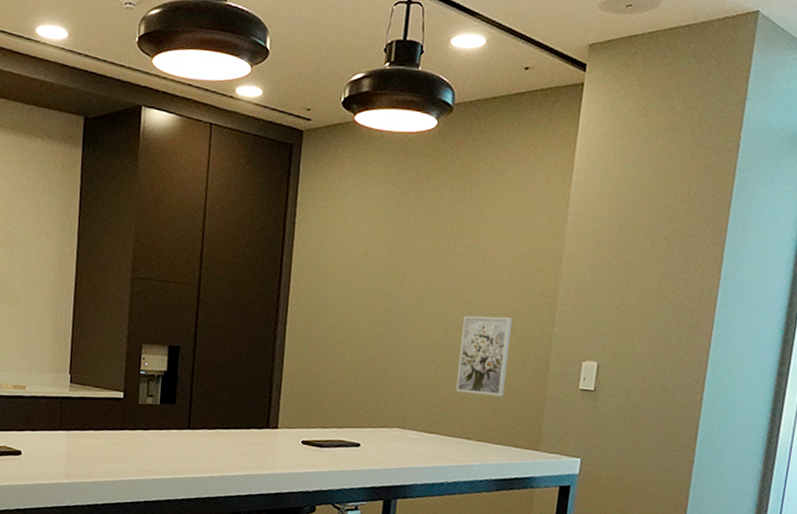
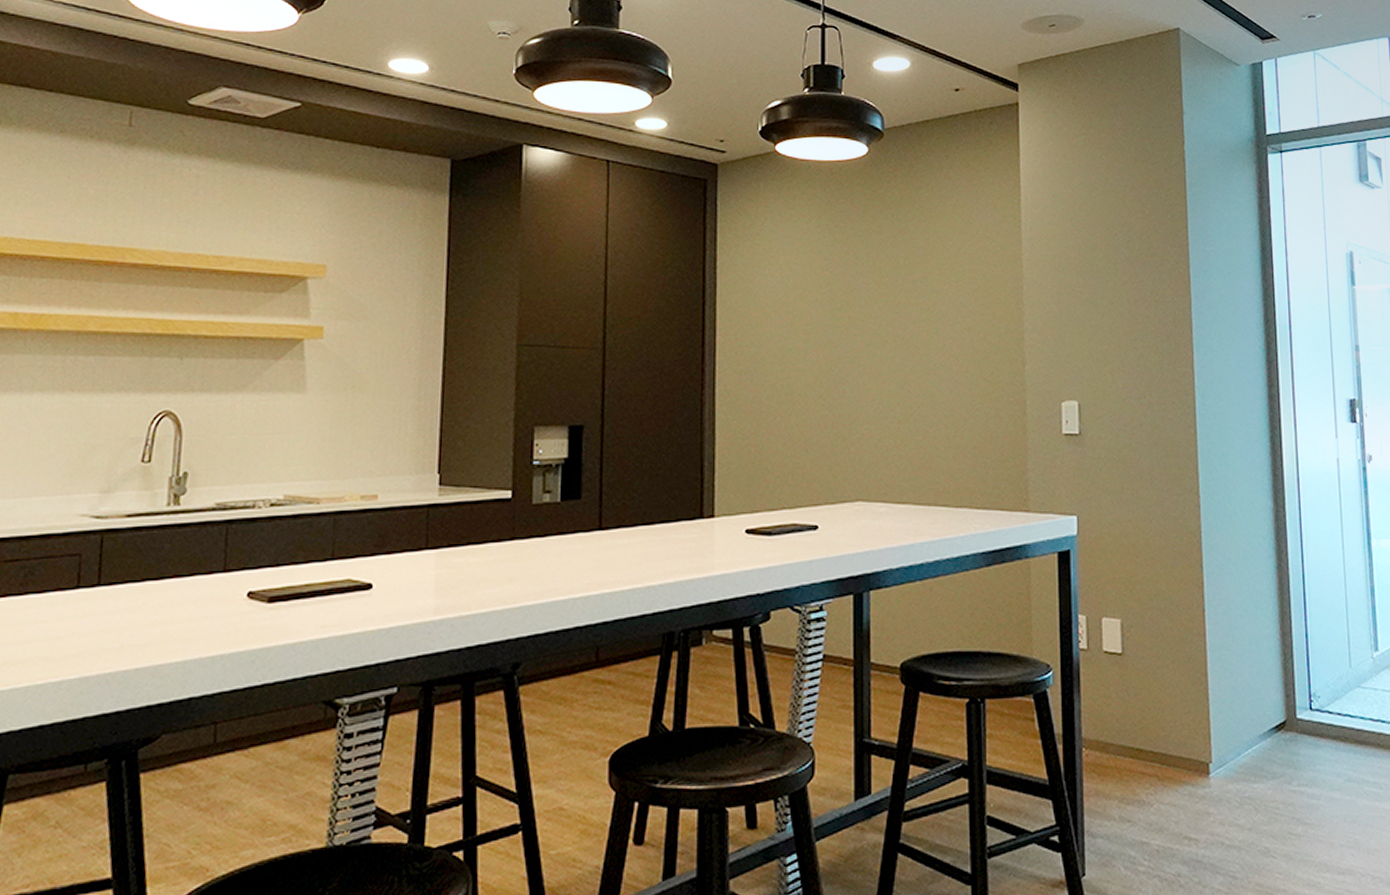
wall art: present [455,315,512,397] -> none [922,358,980,451]

